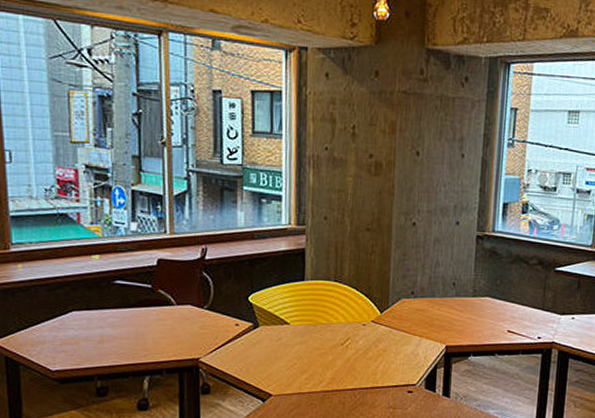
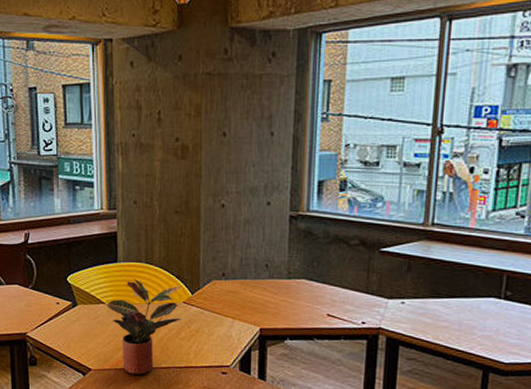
potted plant: none [290,298,370,399] -> present [105,279,182,375]

